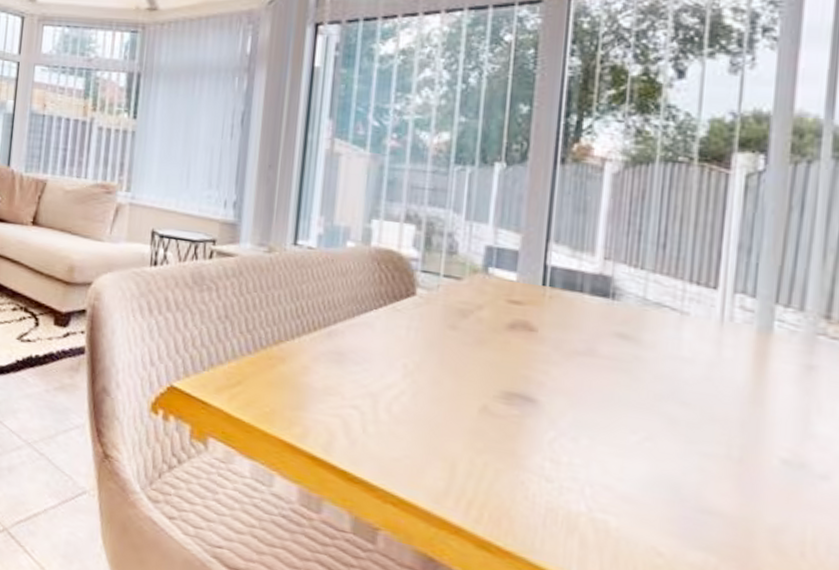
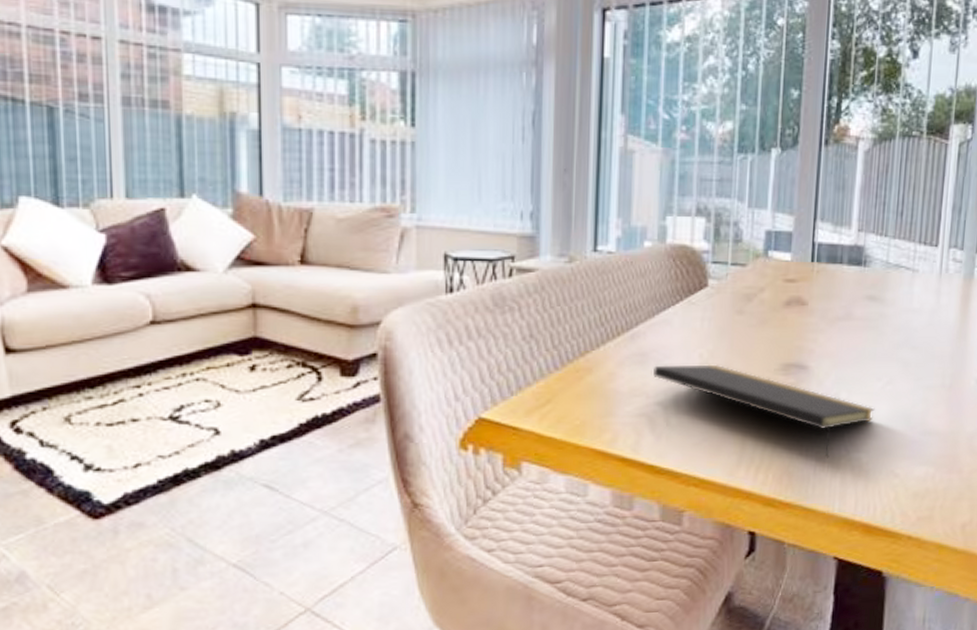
notepad: none [350,367,628,512] -> present [653,364,875,458]

